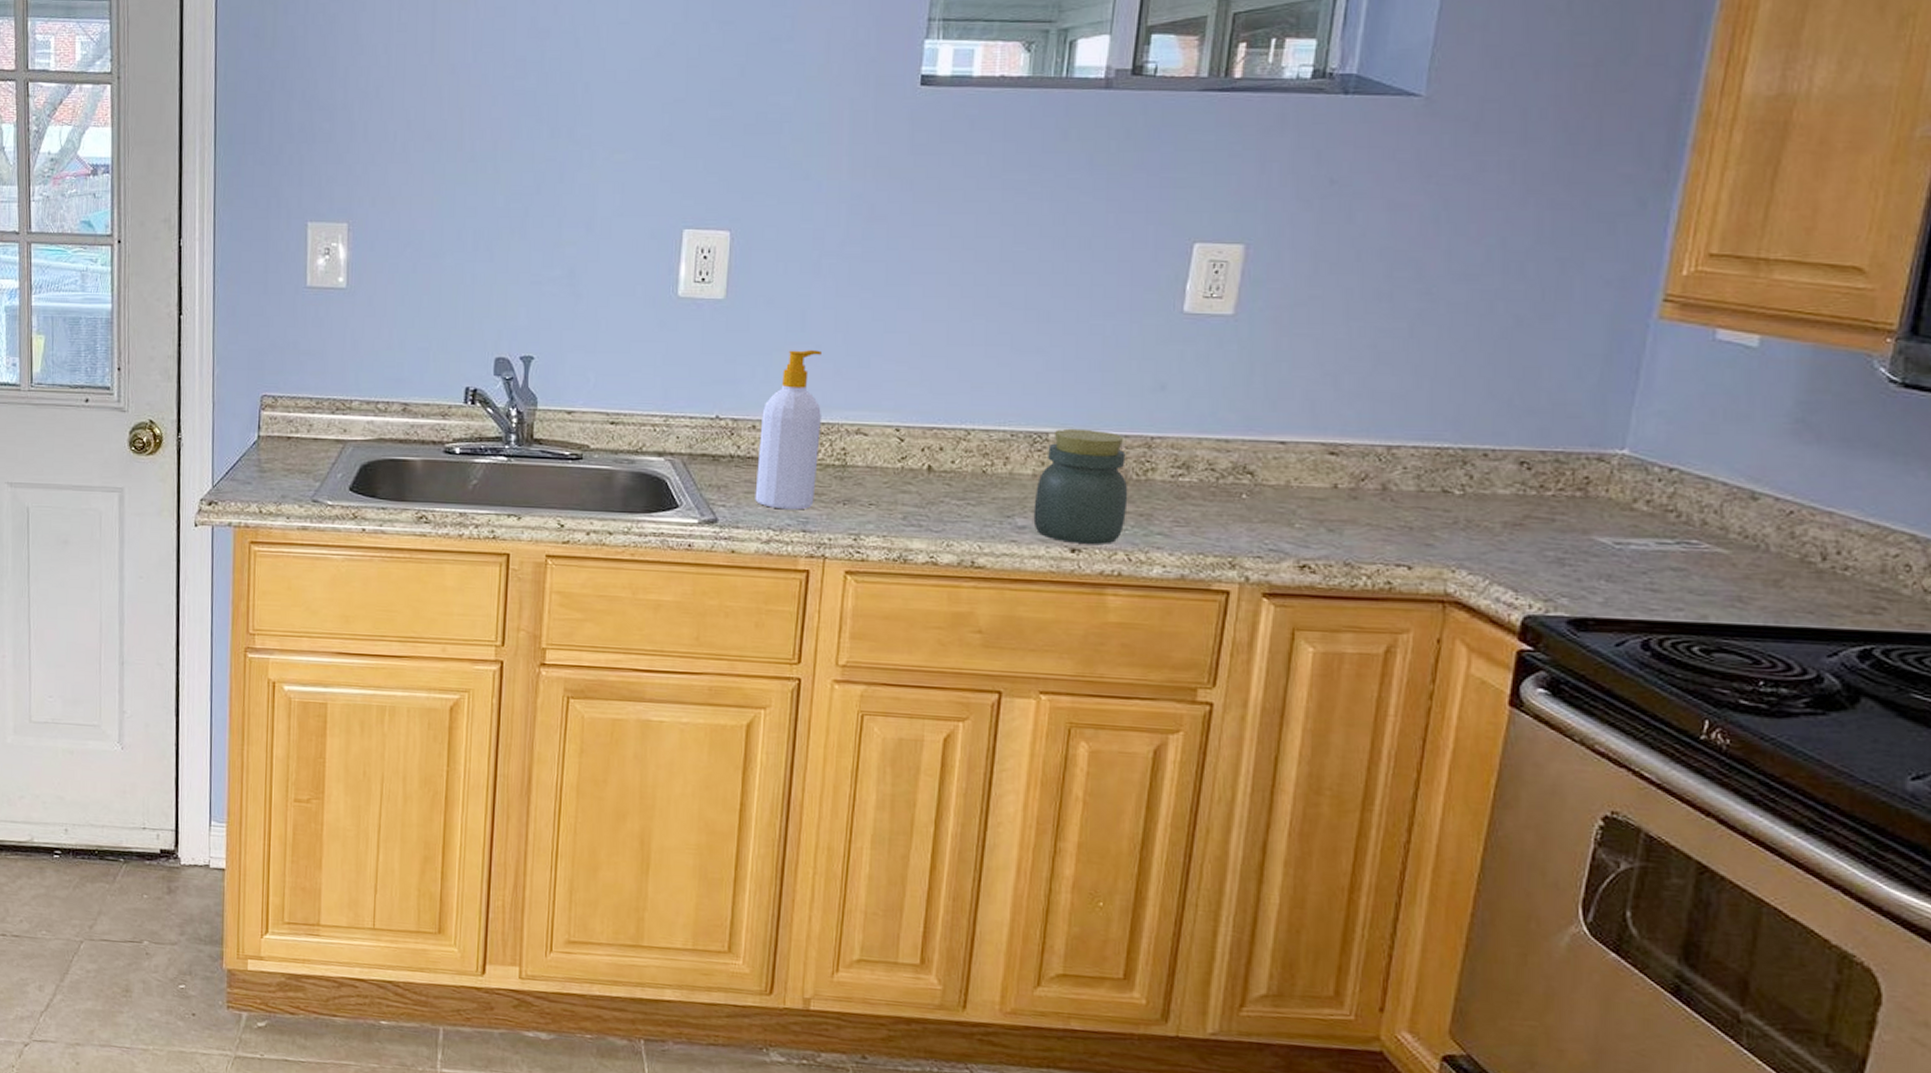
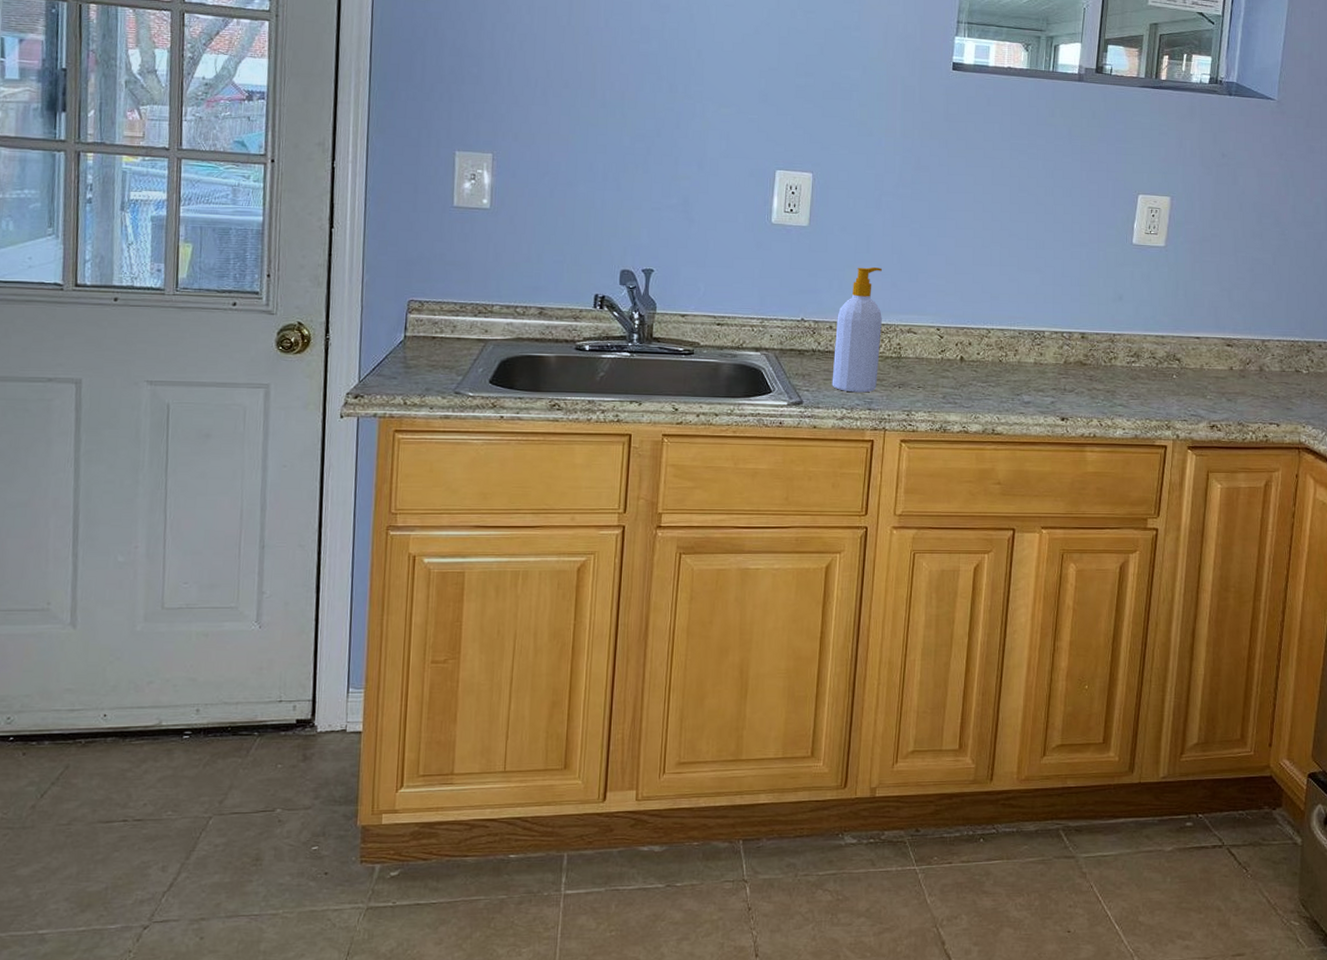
jar: present [1033,428,1128,544] -> none [1035,328,1099,414]

